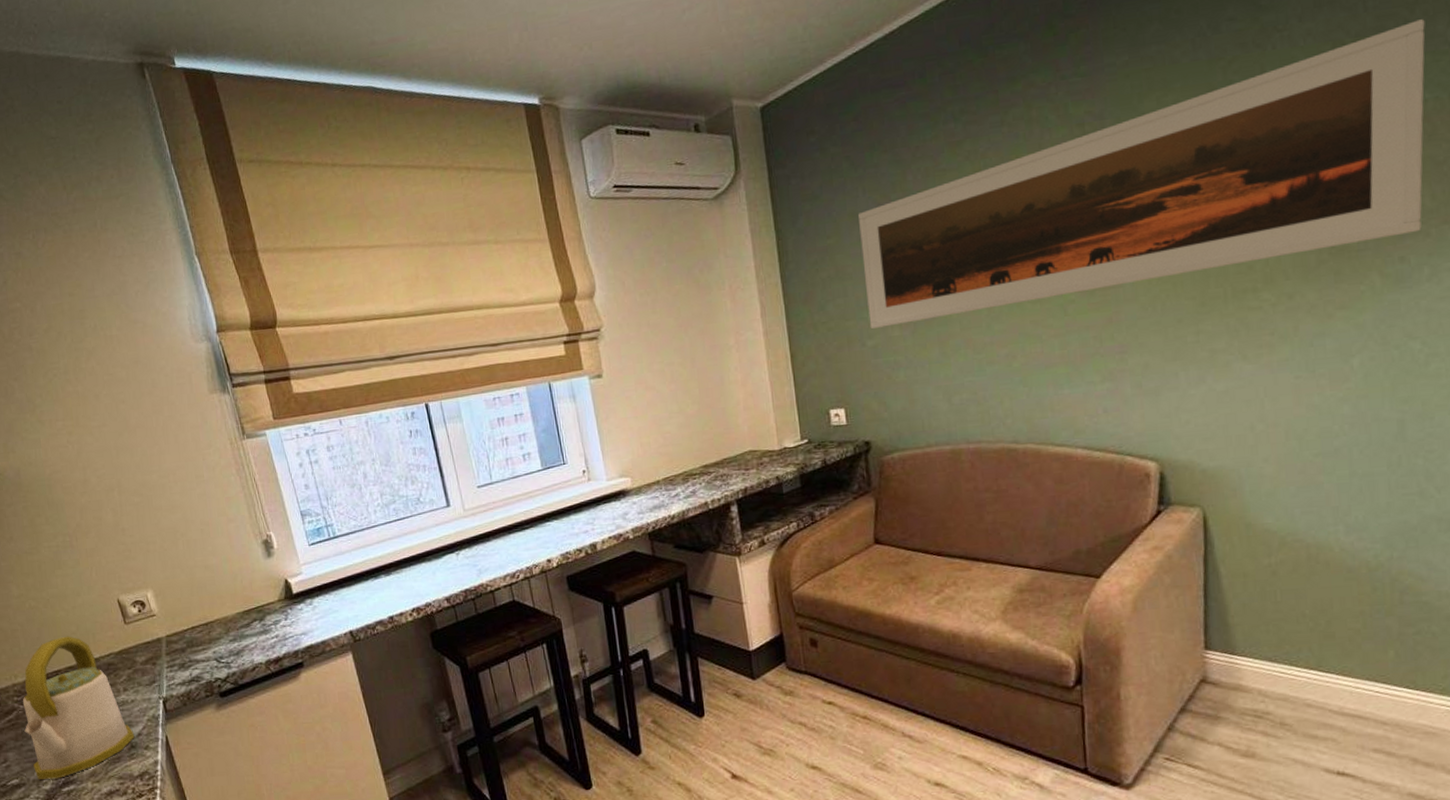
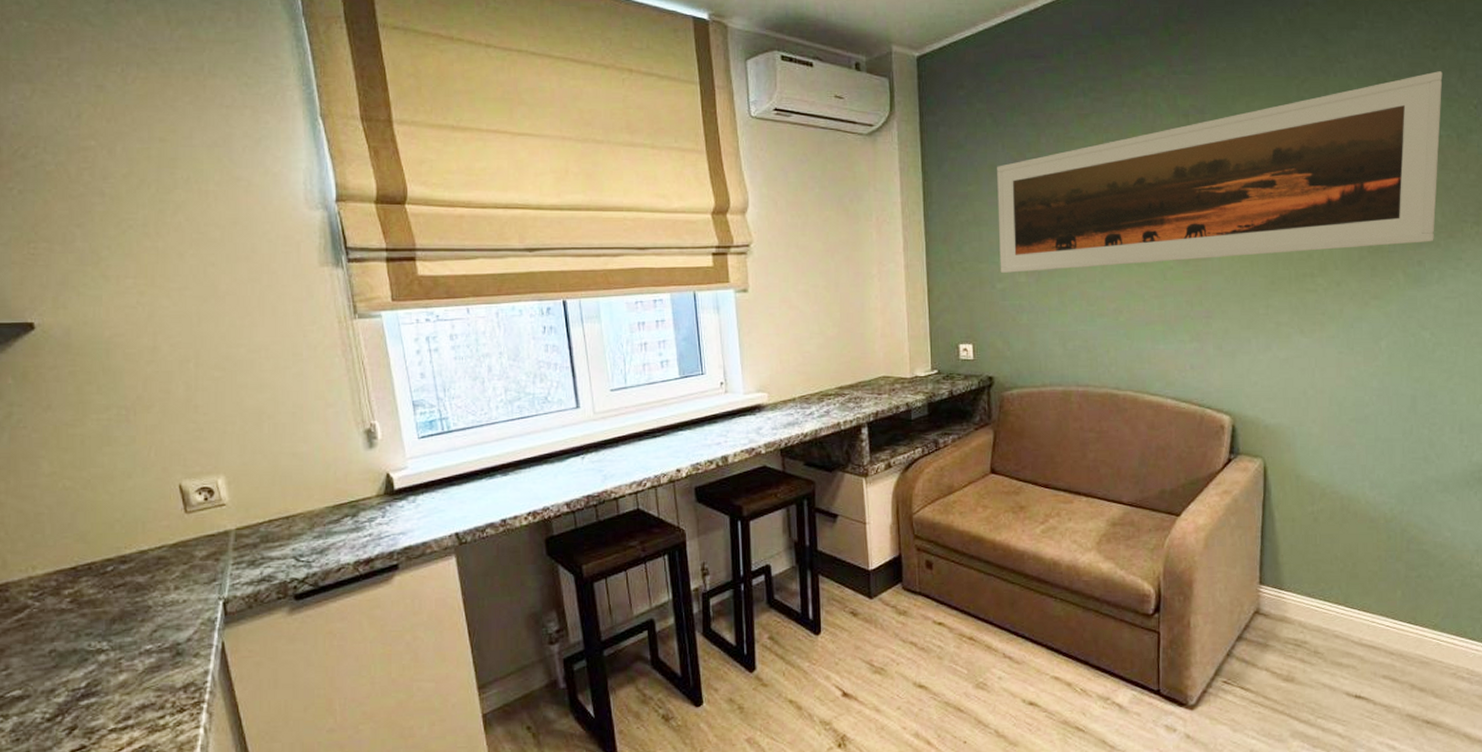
kettle: present [22,636,135,779] -> none [37,523,182,691]

